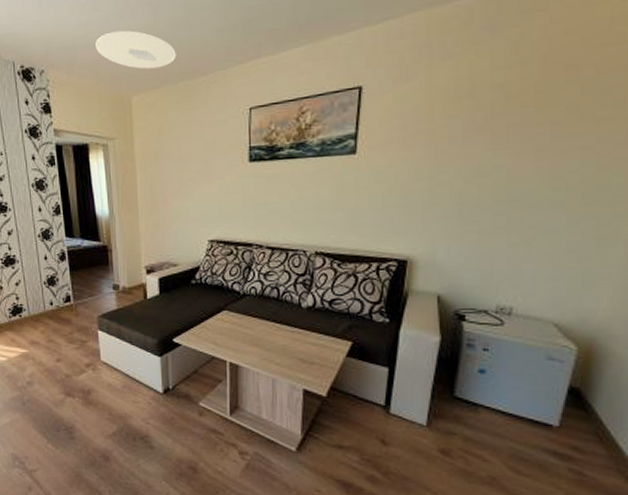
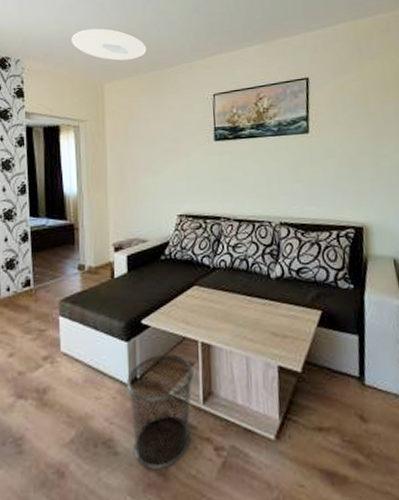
waste bin: none [160,370,222,463] -> present [127,354,194,469]

